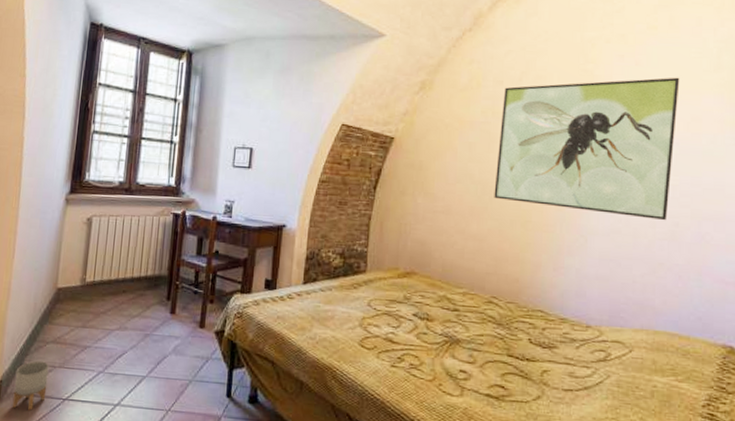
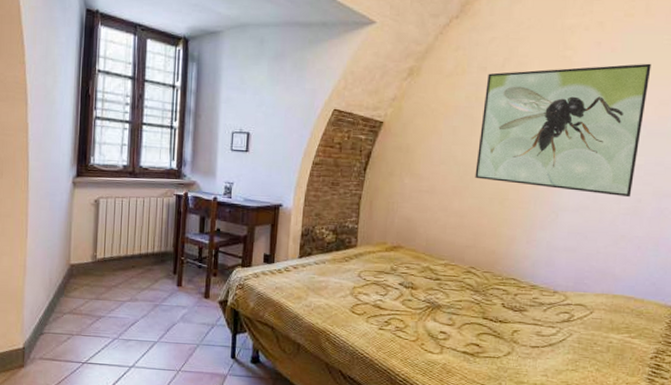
planter: present [12,360,49,411] -> none [35,329,67,373]

